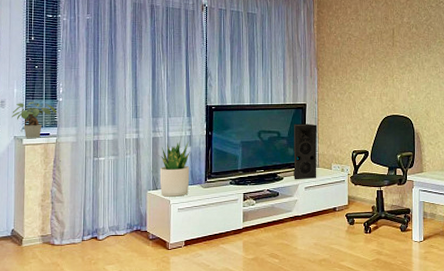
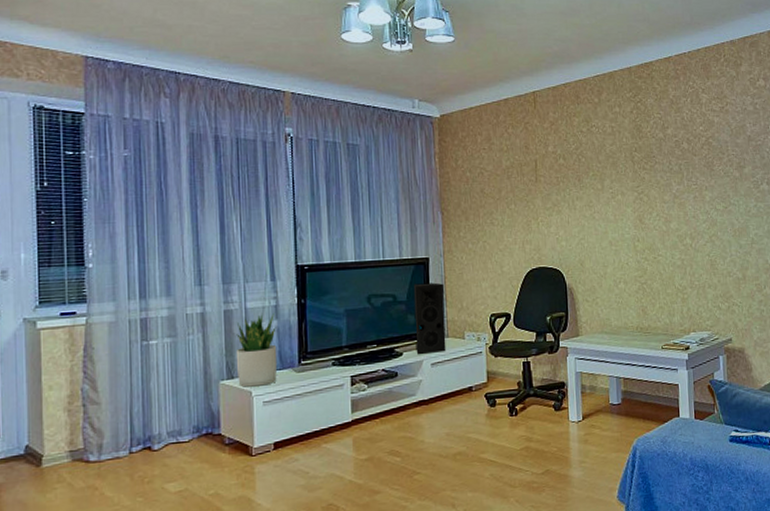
potted plant: present [12,101,58,139] -> none [19,270,86,321]

